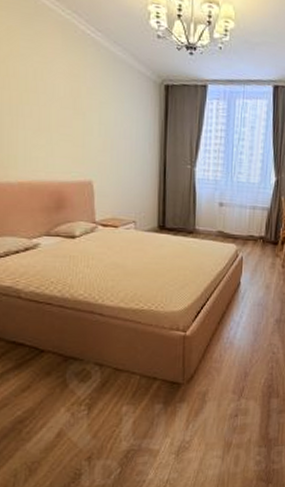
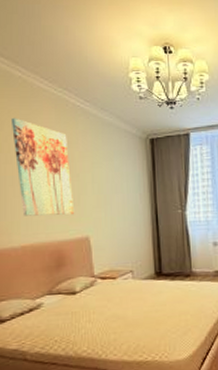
wall art: none [9,36,78,157] -> present [10,117,75,216]

